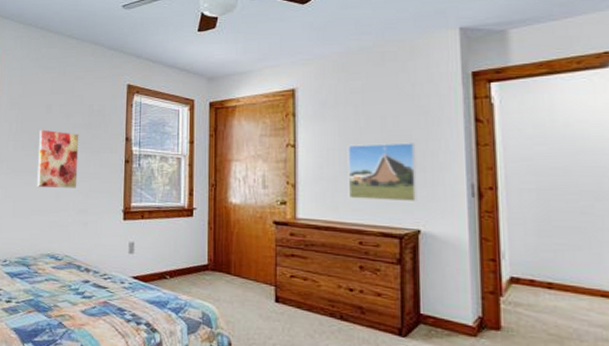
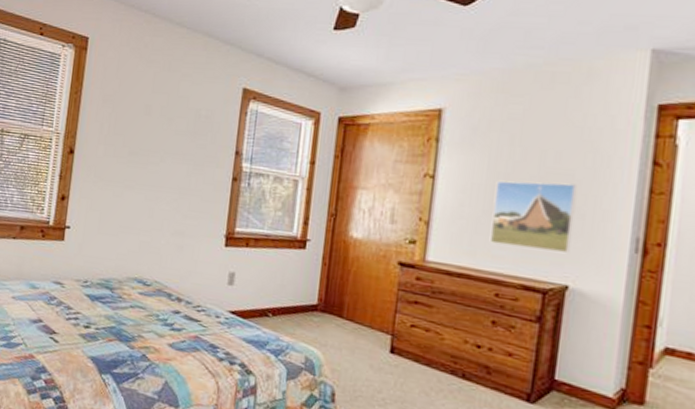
wall art: present [37,129,79,188] -> none [128,133,182,206]

